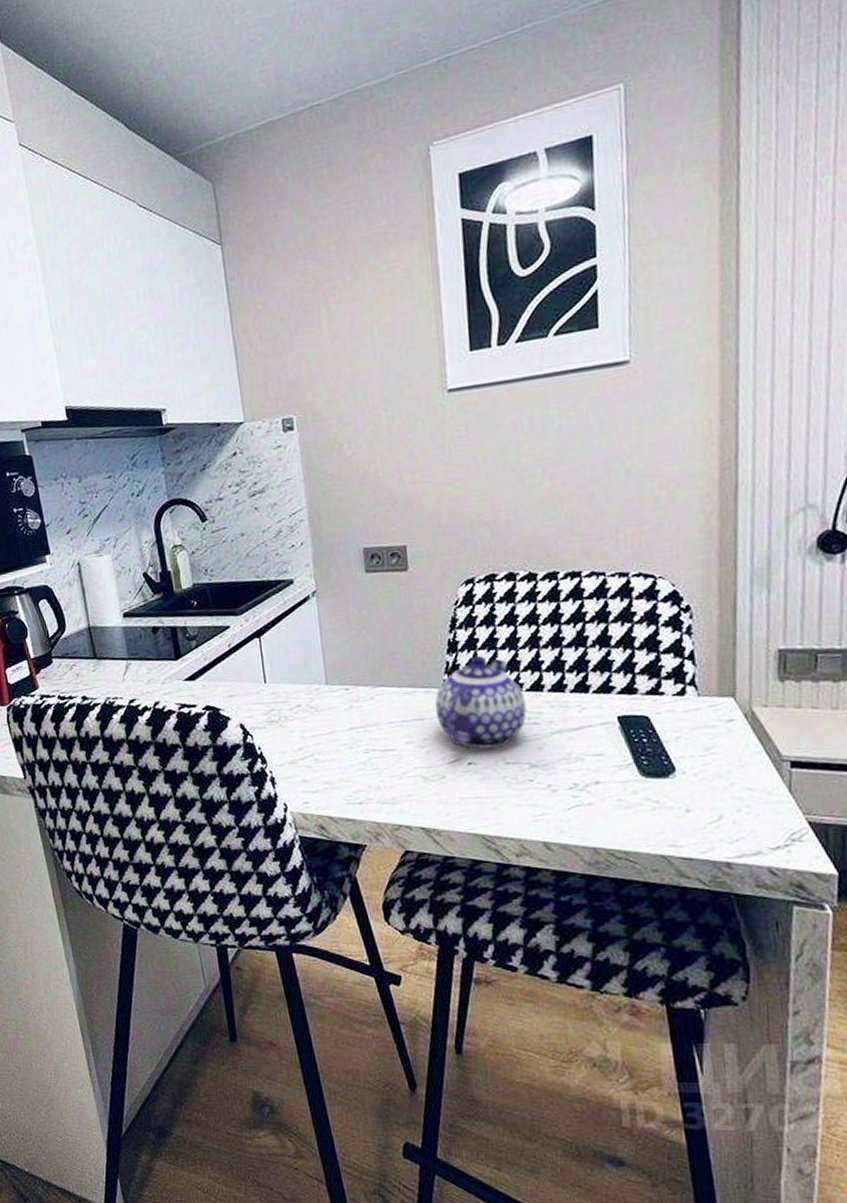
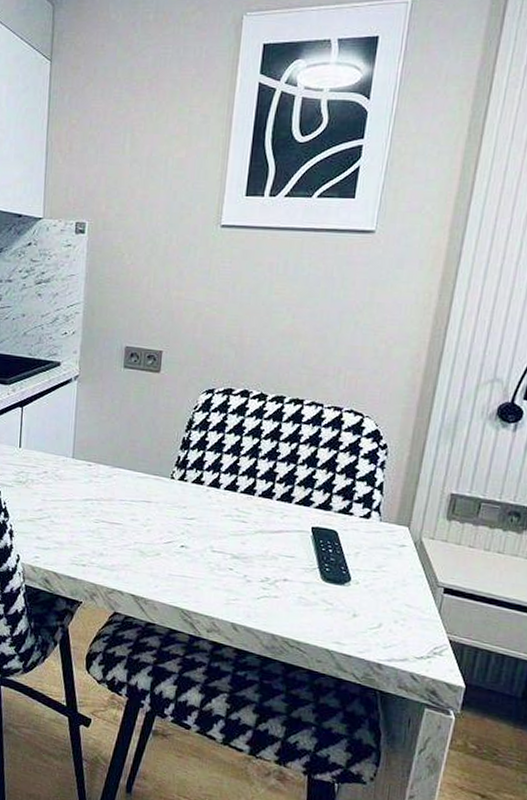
teapot: present [435,656,527,749] -> none [162,456,239,537]

